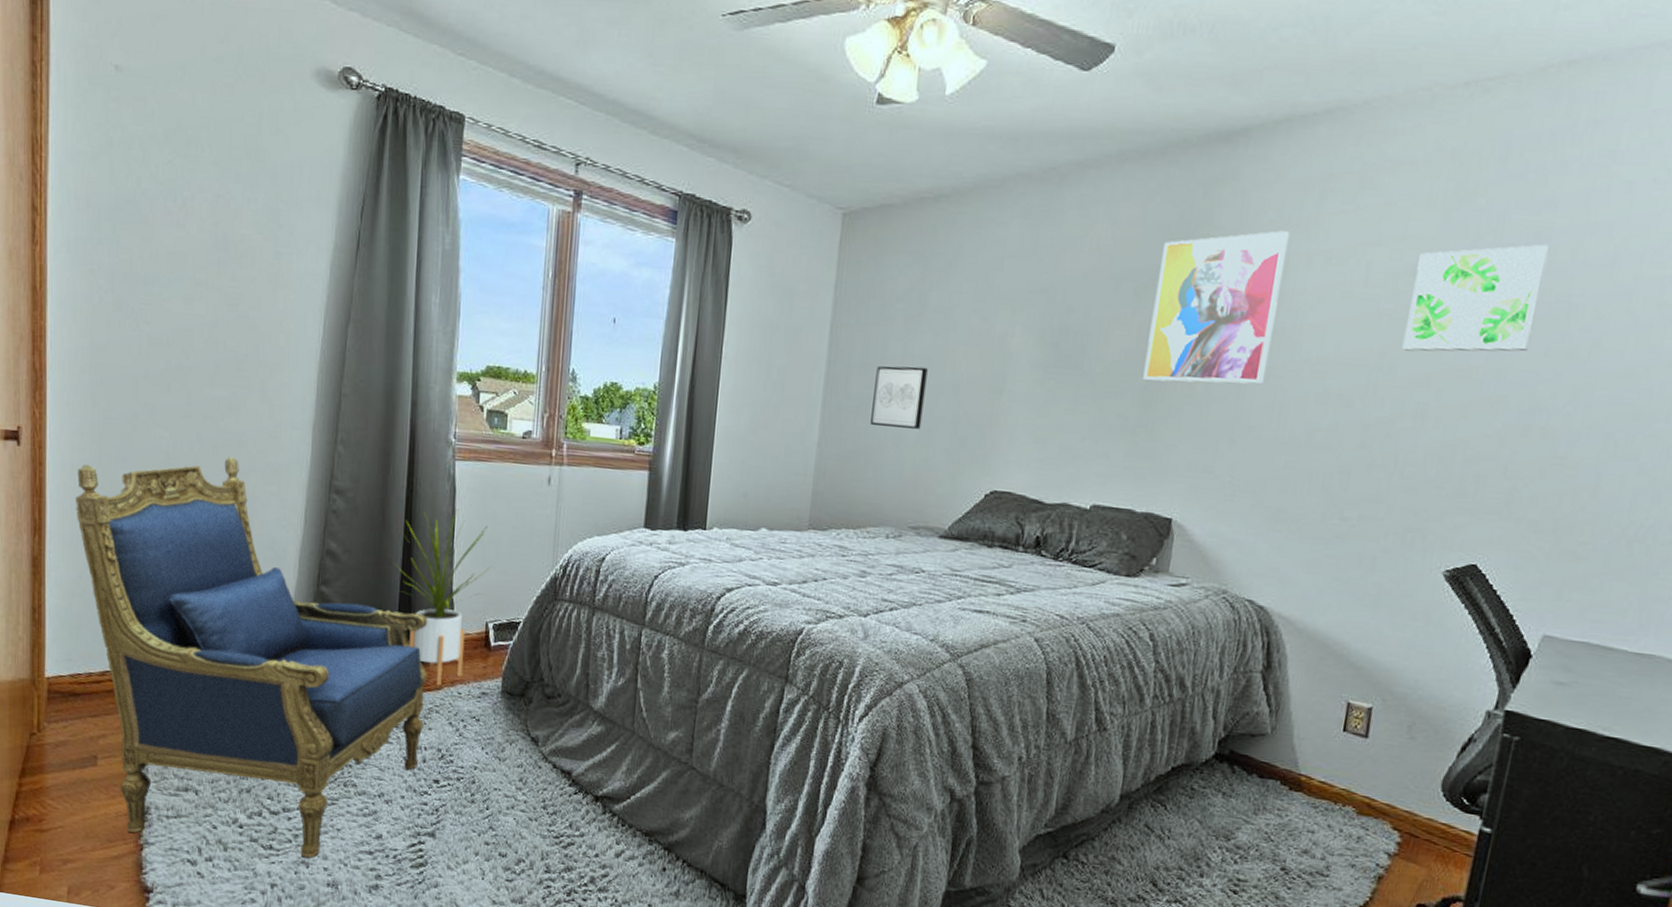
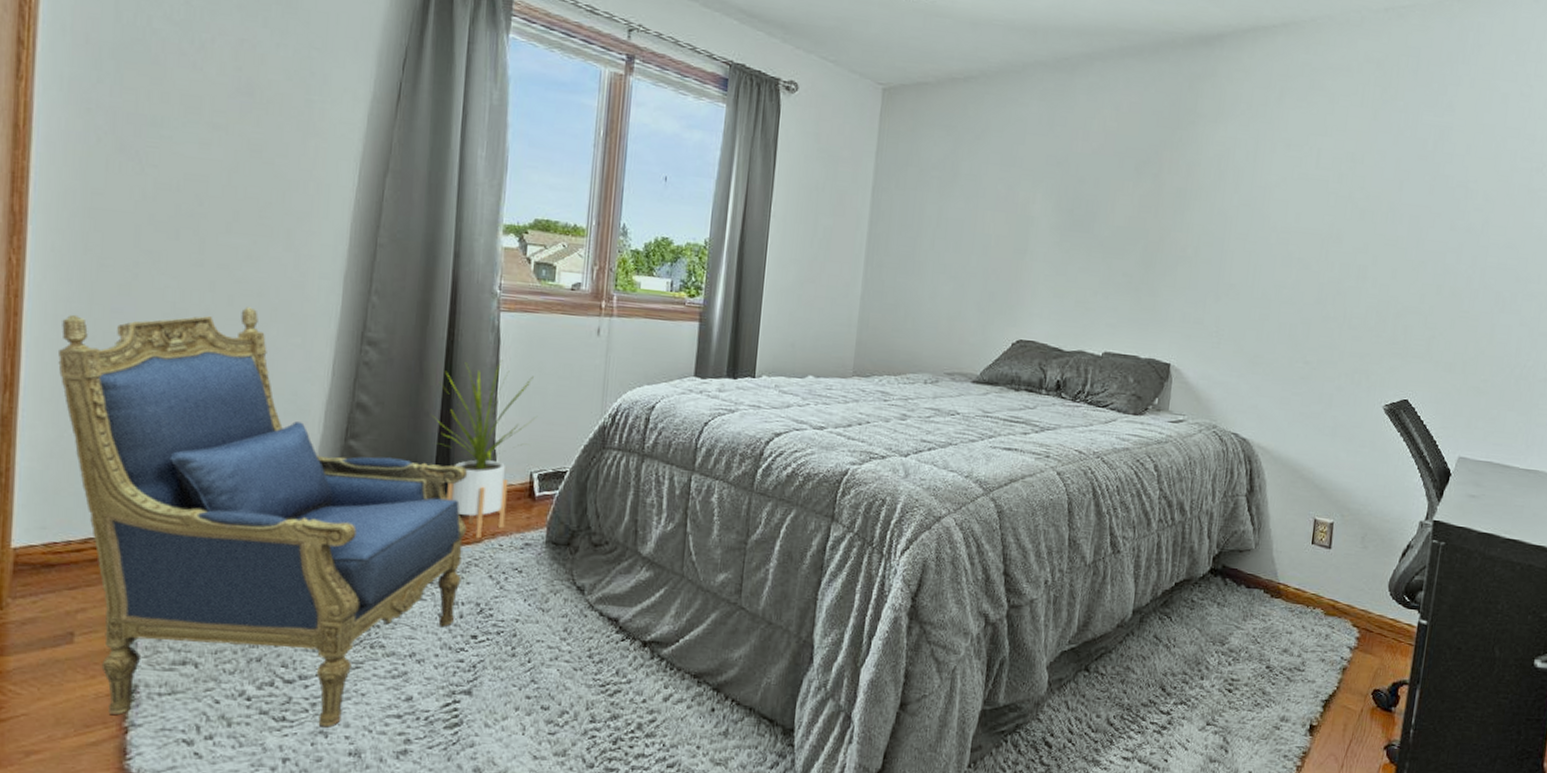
wall art: present [871,366,928,429] -> none [909,227,960,284]
wall art: present [1143,230,1290,384] -> none [1144,120,1258,249]
wall art: present [1401,244,1550,352] -> none [1345,140,1451,226]

